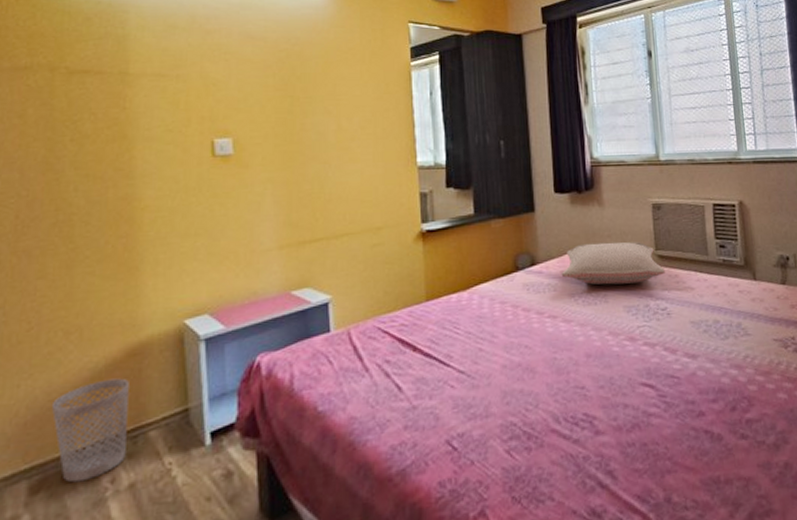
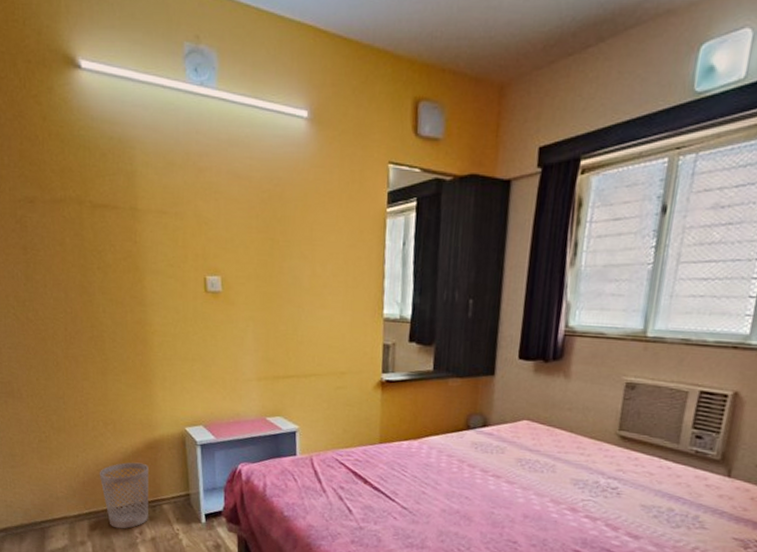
pillow: present [561,242,665,285] -> none [511,413,625,460]

